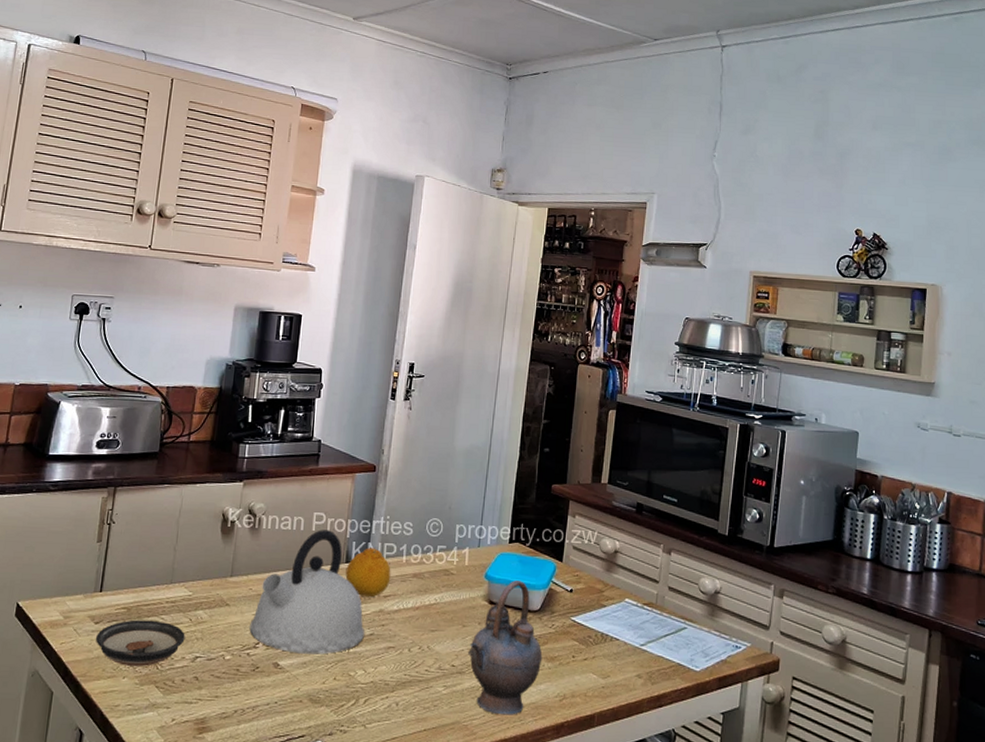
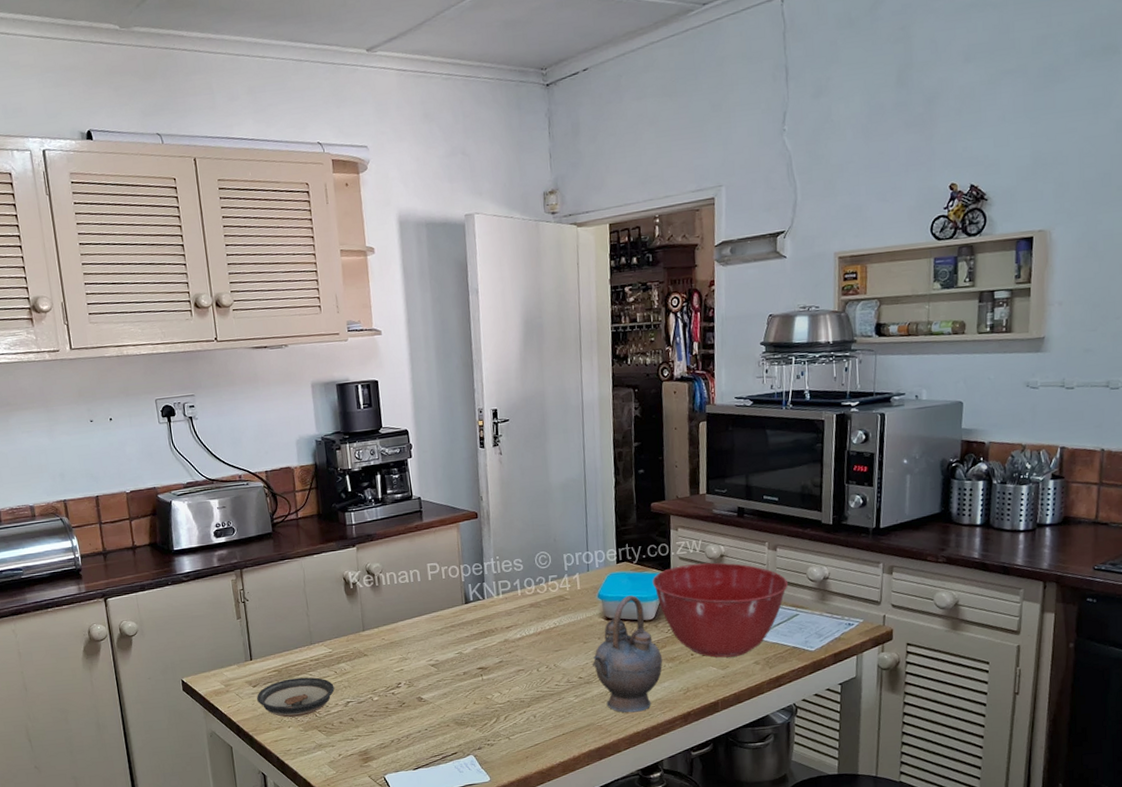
kettle: present [249,530,364,655] -> none [389,577,494,687]
fruit: present [345,547,391,598] -> none [466,587,510,631]
mixing bowl: none [542,556,680,666] -> present [652,562,789,658]

